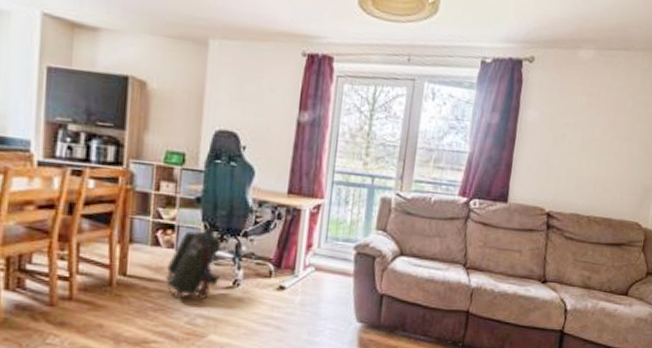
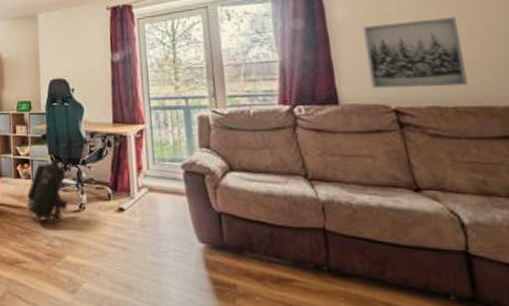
wall art: none [536,132,612,200] -> present [362,17,468,88]

